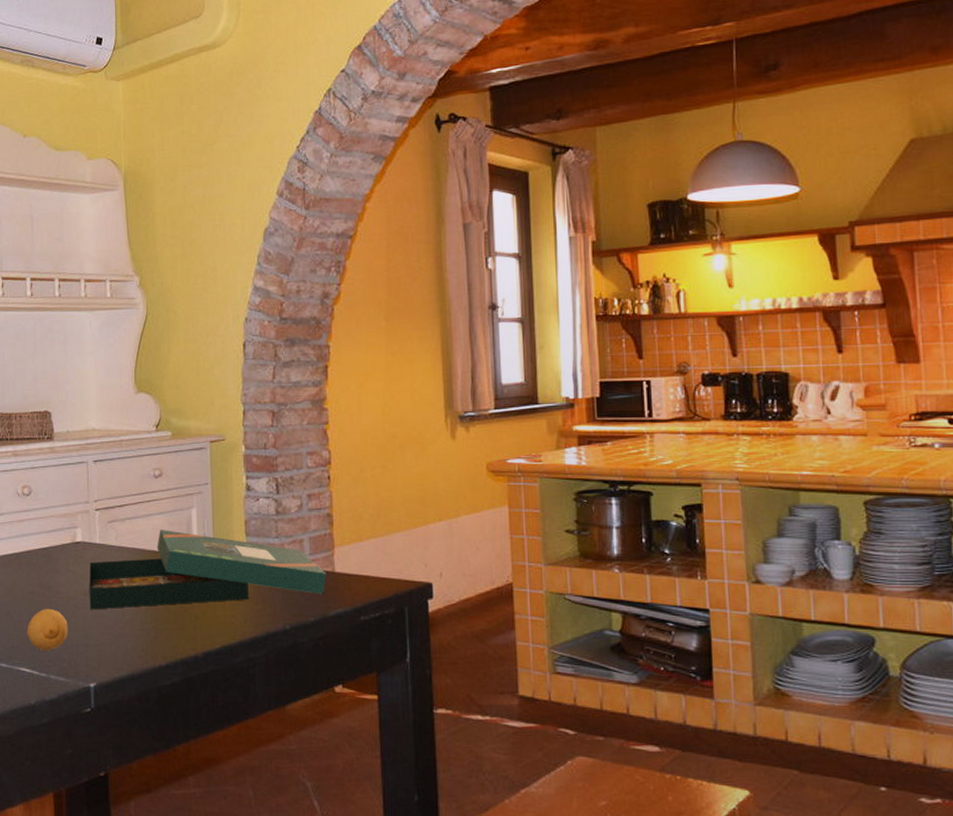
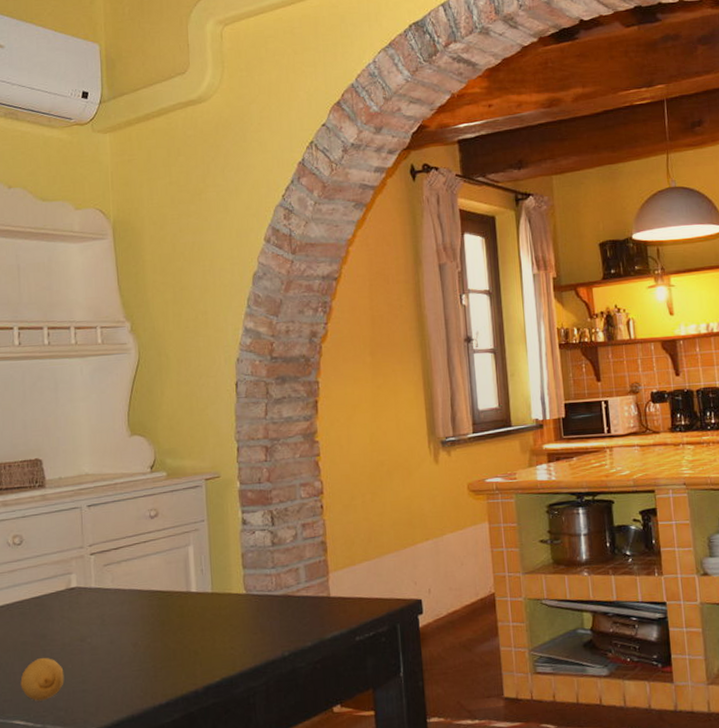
board game: present [89,530,326,610] -> none [85,568,322,655]

